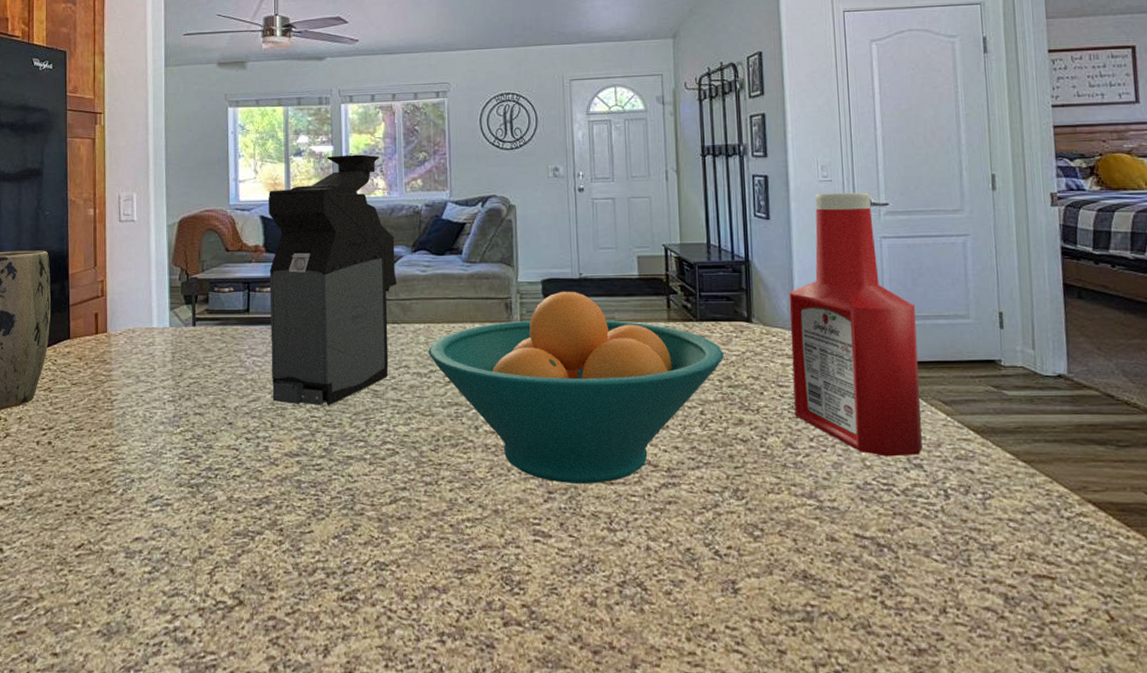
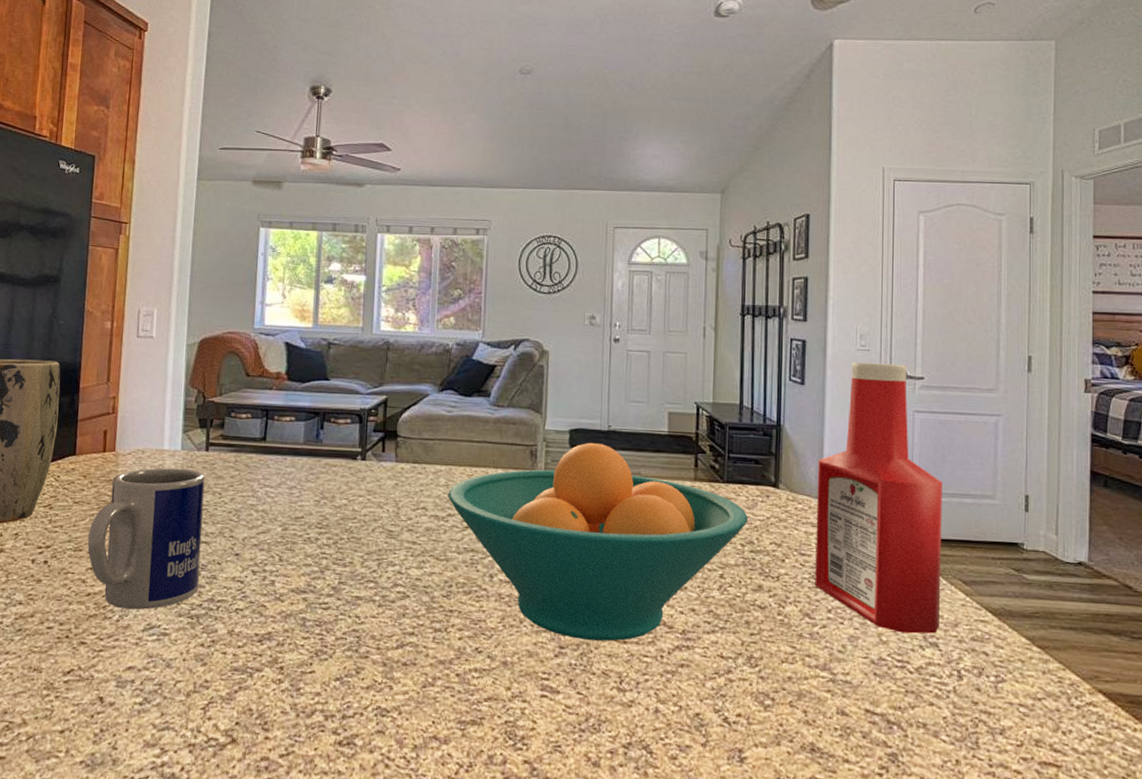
mug: none [88,345,195,483] -> present [87,468,205,610]
coffee maker: present [268,154,398,407] -> none [283,286,422,544]

